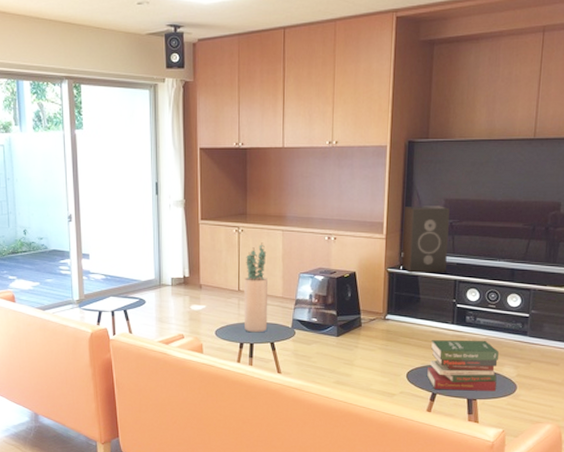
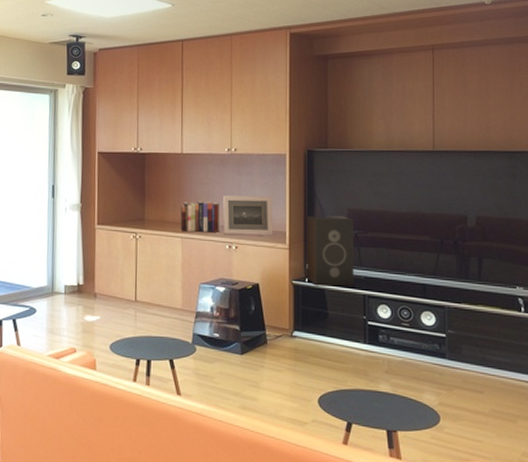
vase: present [244,242,268,333] -> none [140,250,167,348]
books: none [281,194,320,225] -> present [180,201,219,232]
picture frame: none [322,187,372,227] -> present [222,195,273,236]
books: present [426,339,500,391] -> none [340,361,418,422]

